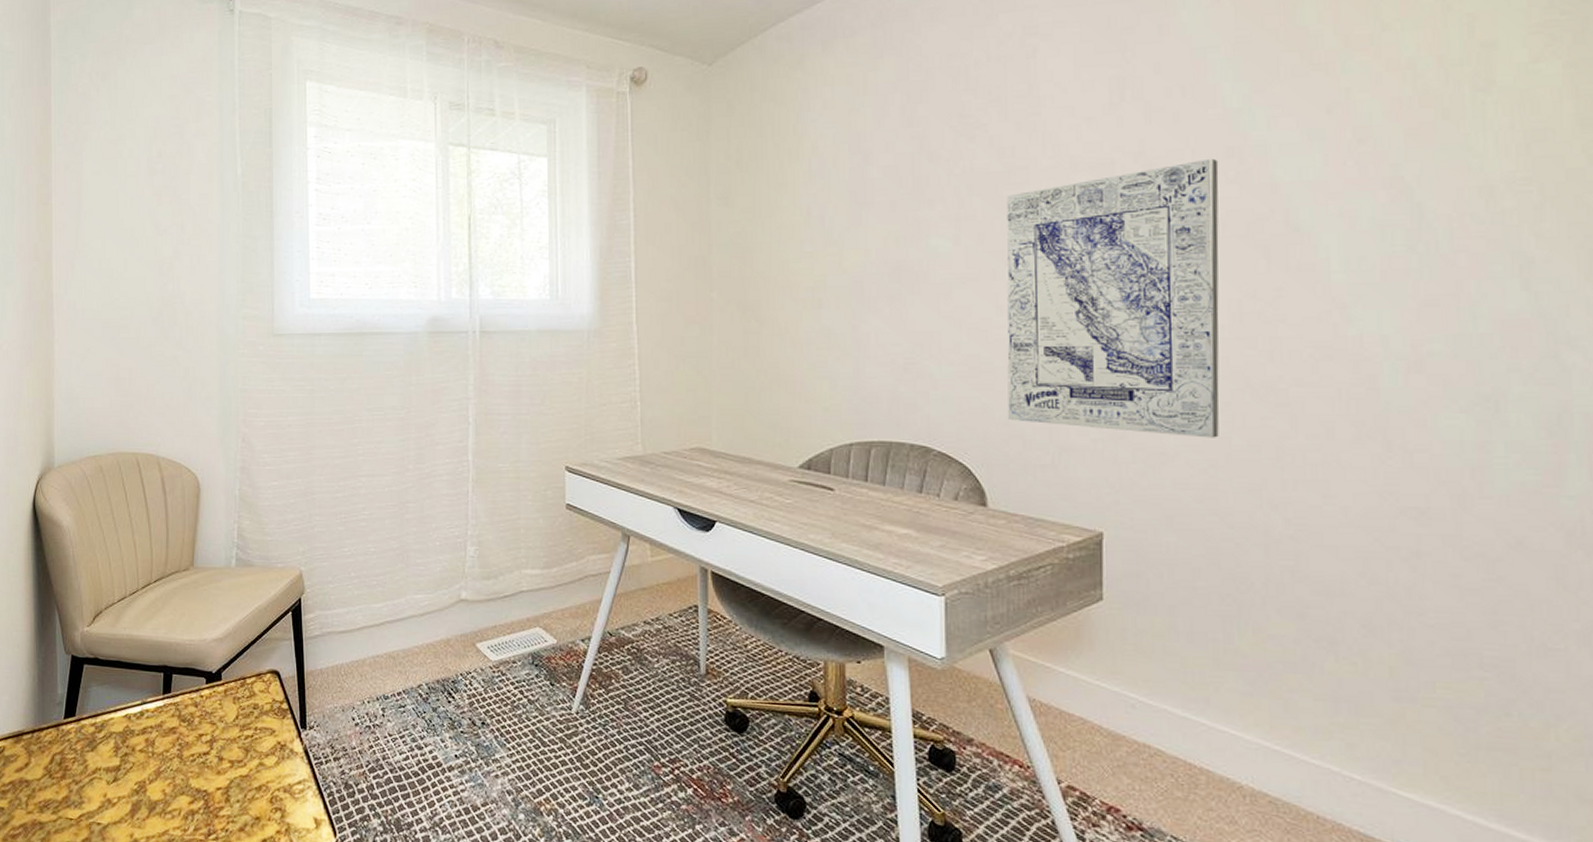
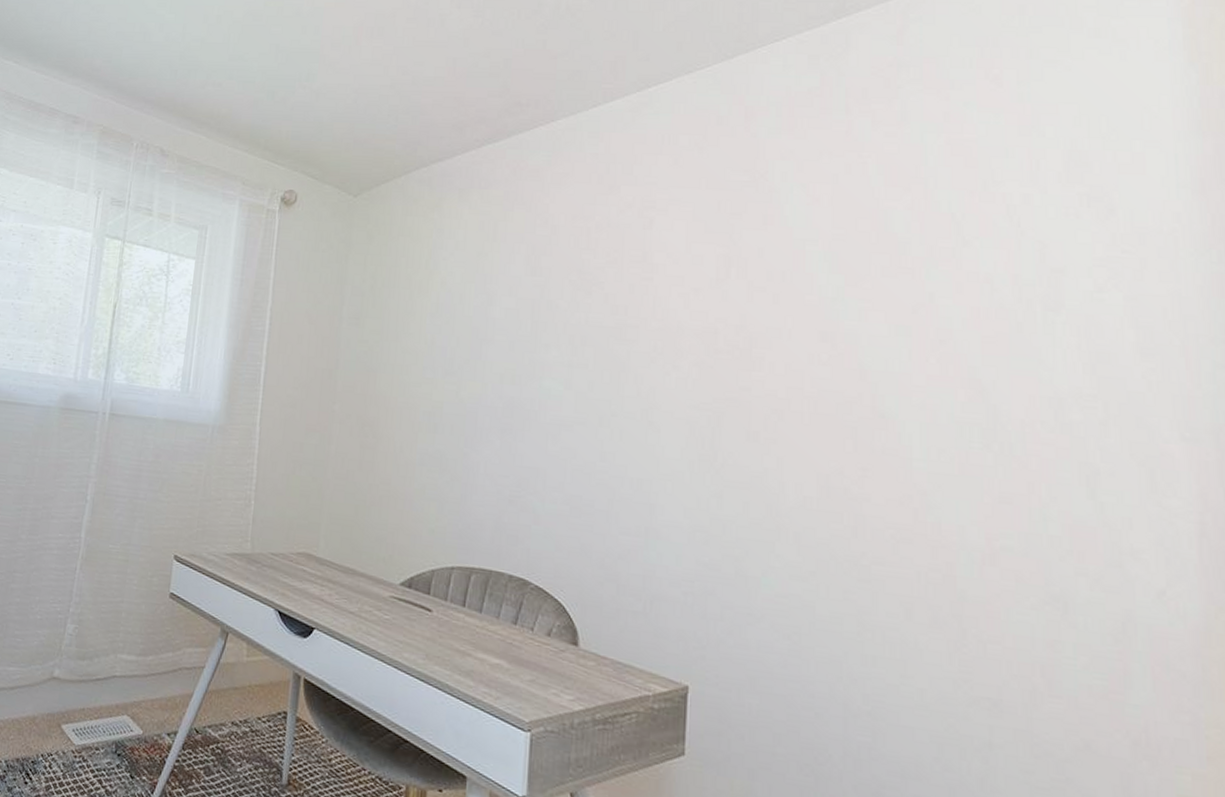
wall art: present [1006,158,1220,438] -> none [605,340,813,606]

